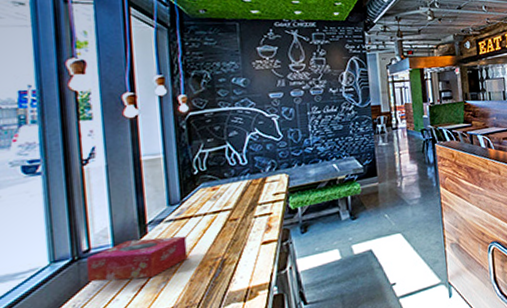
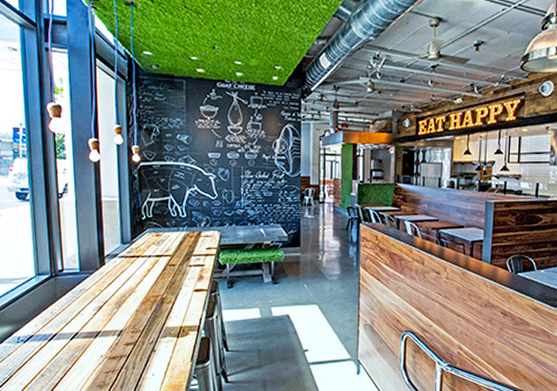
tissue box: present [86,236,188,283] -> none [60,268,135,302]

